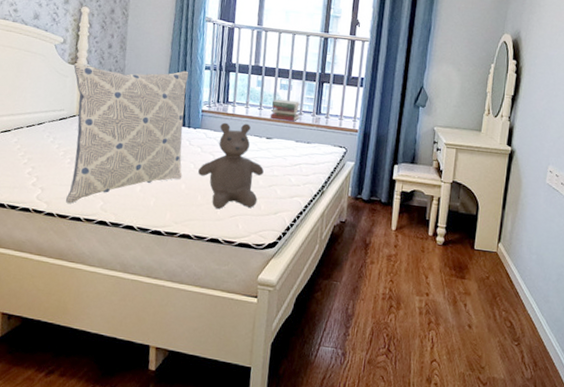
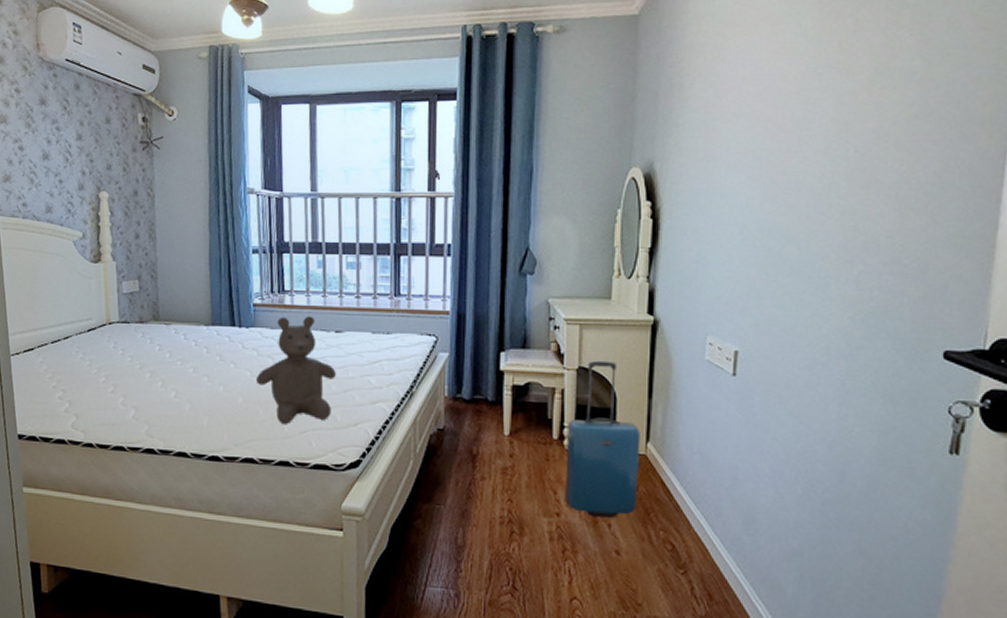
pillow: present [66,63,189,203] -> none [97,257,238,430]
books: present [269,99,300,122] -> none [337,281,374,308]
suitcase: none [433,177,495,299] -> present [565,360,641,518]

